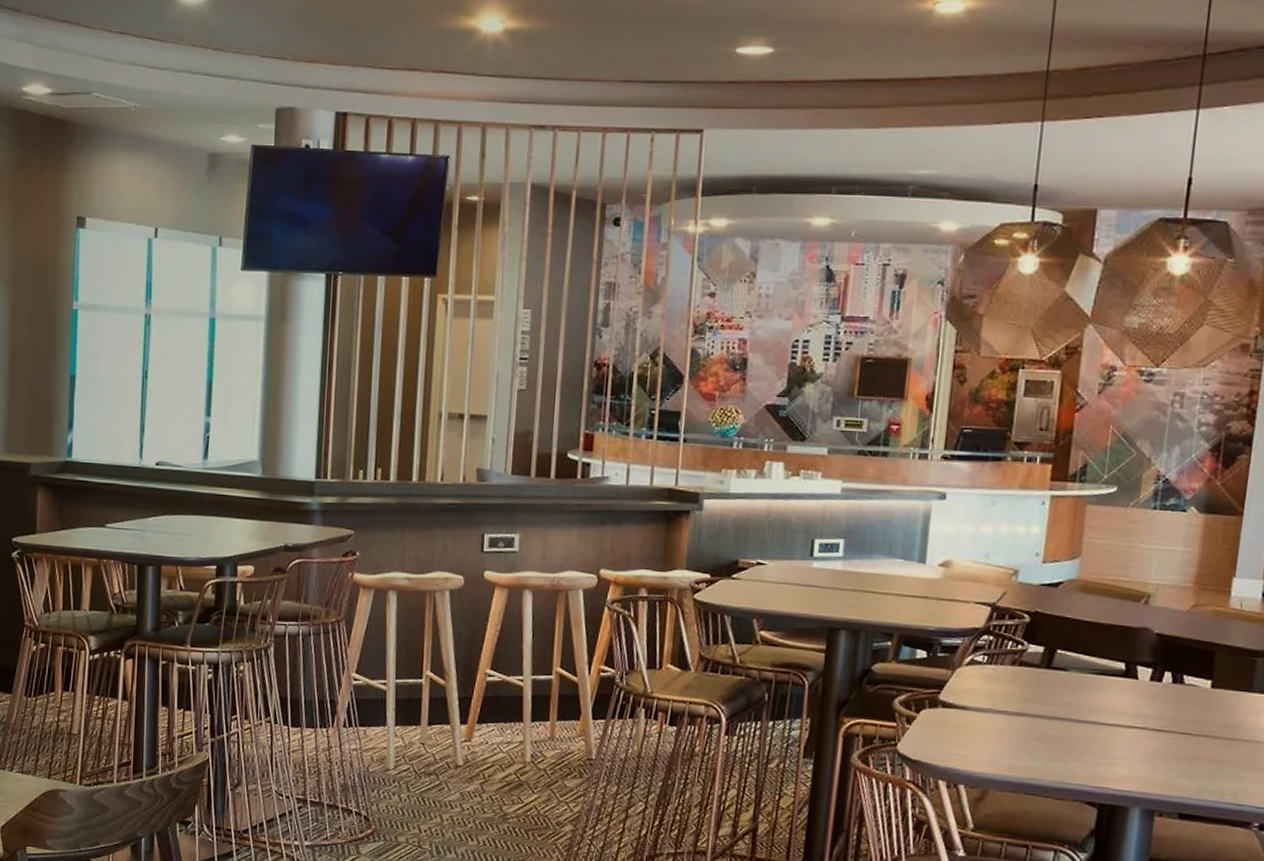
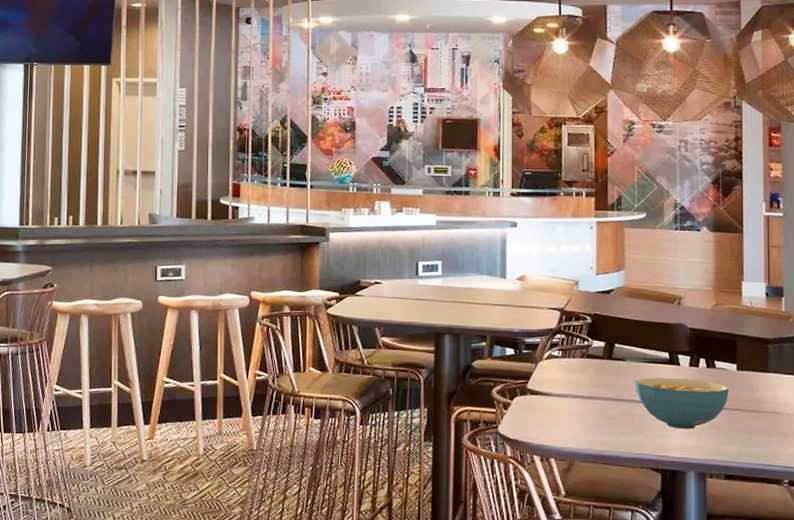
cereal bowl: none [1076,692,1198,758] -> present [634,377,729,430]

